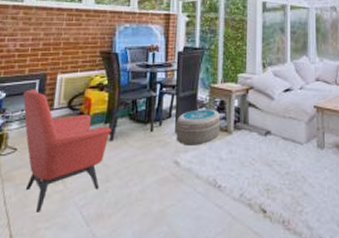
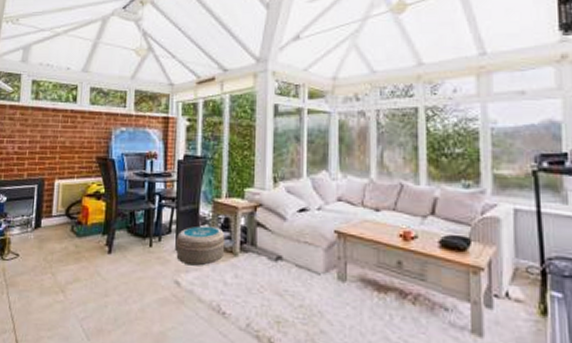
armchair: present [23,89,111,212] -> none [23,194,109,321]

